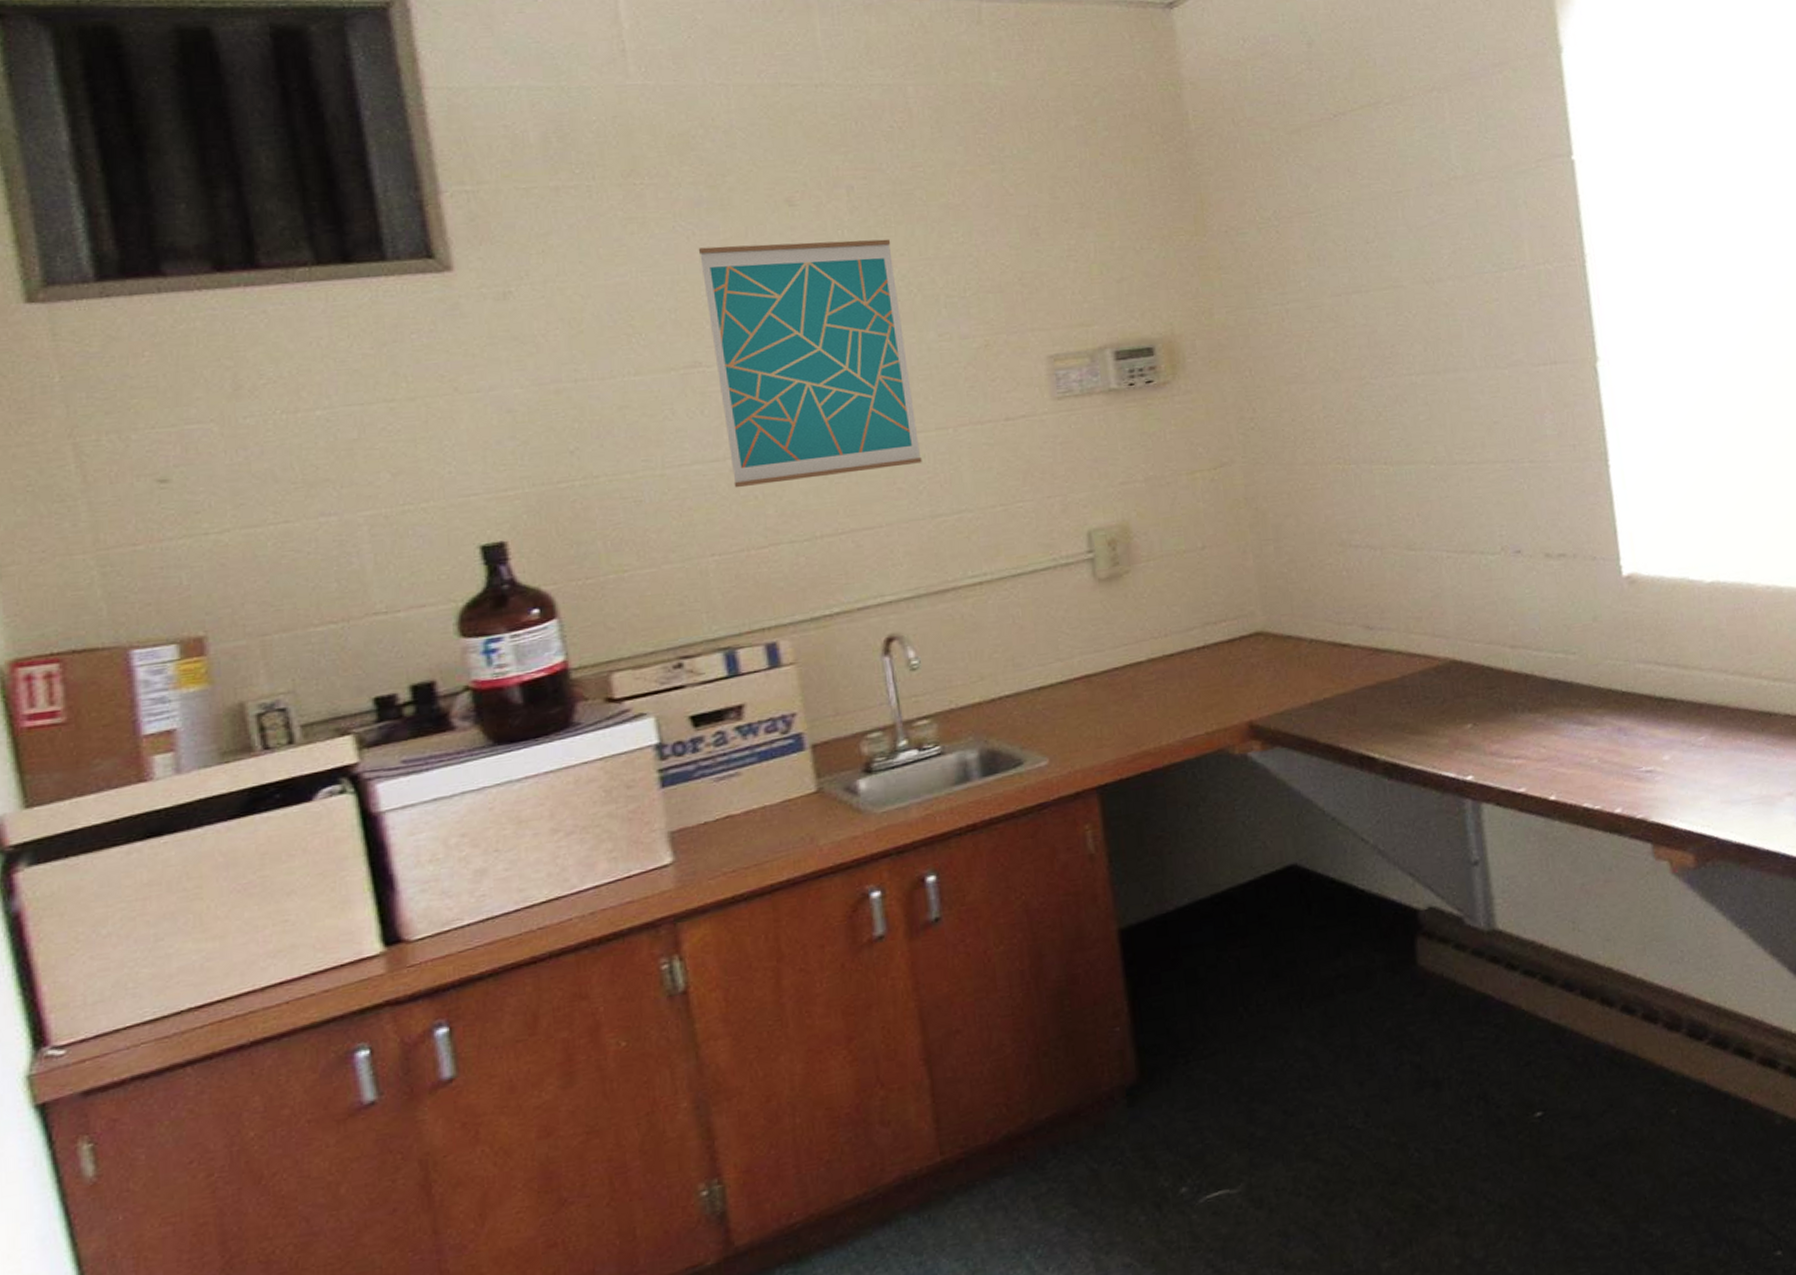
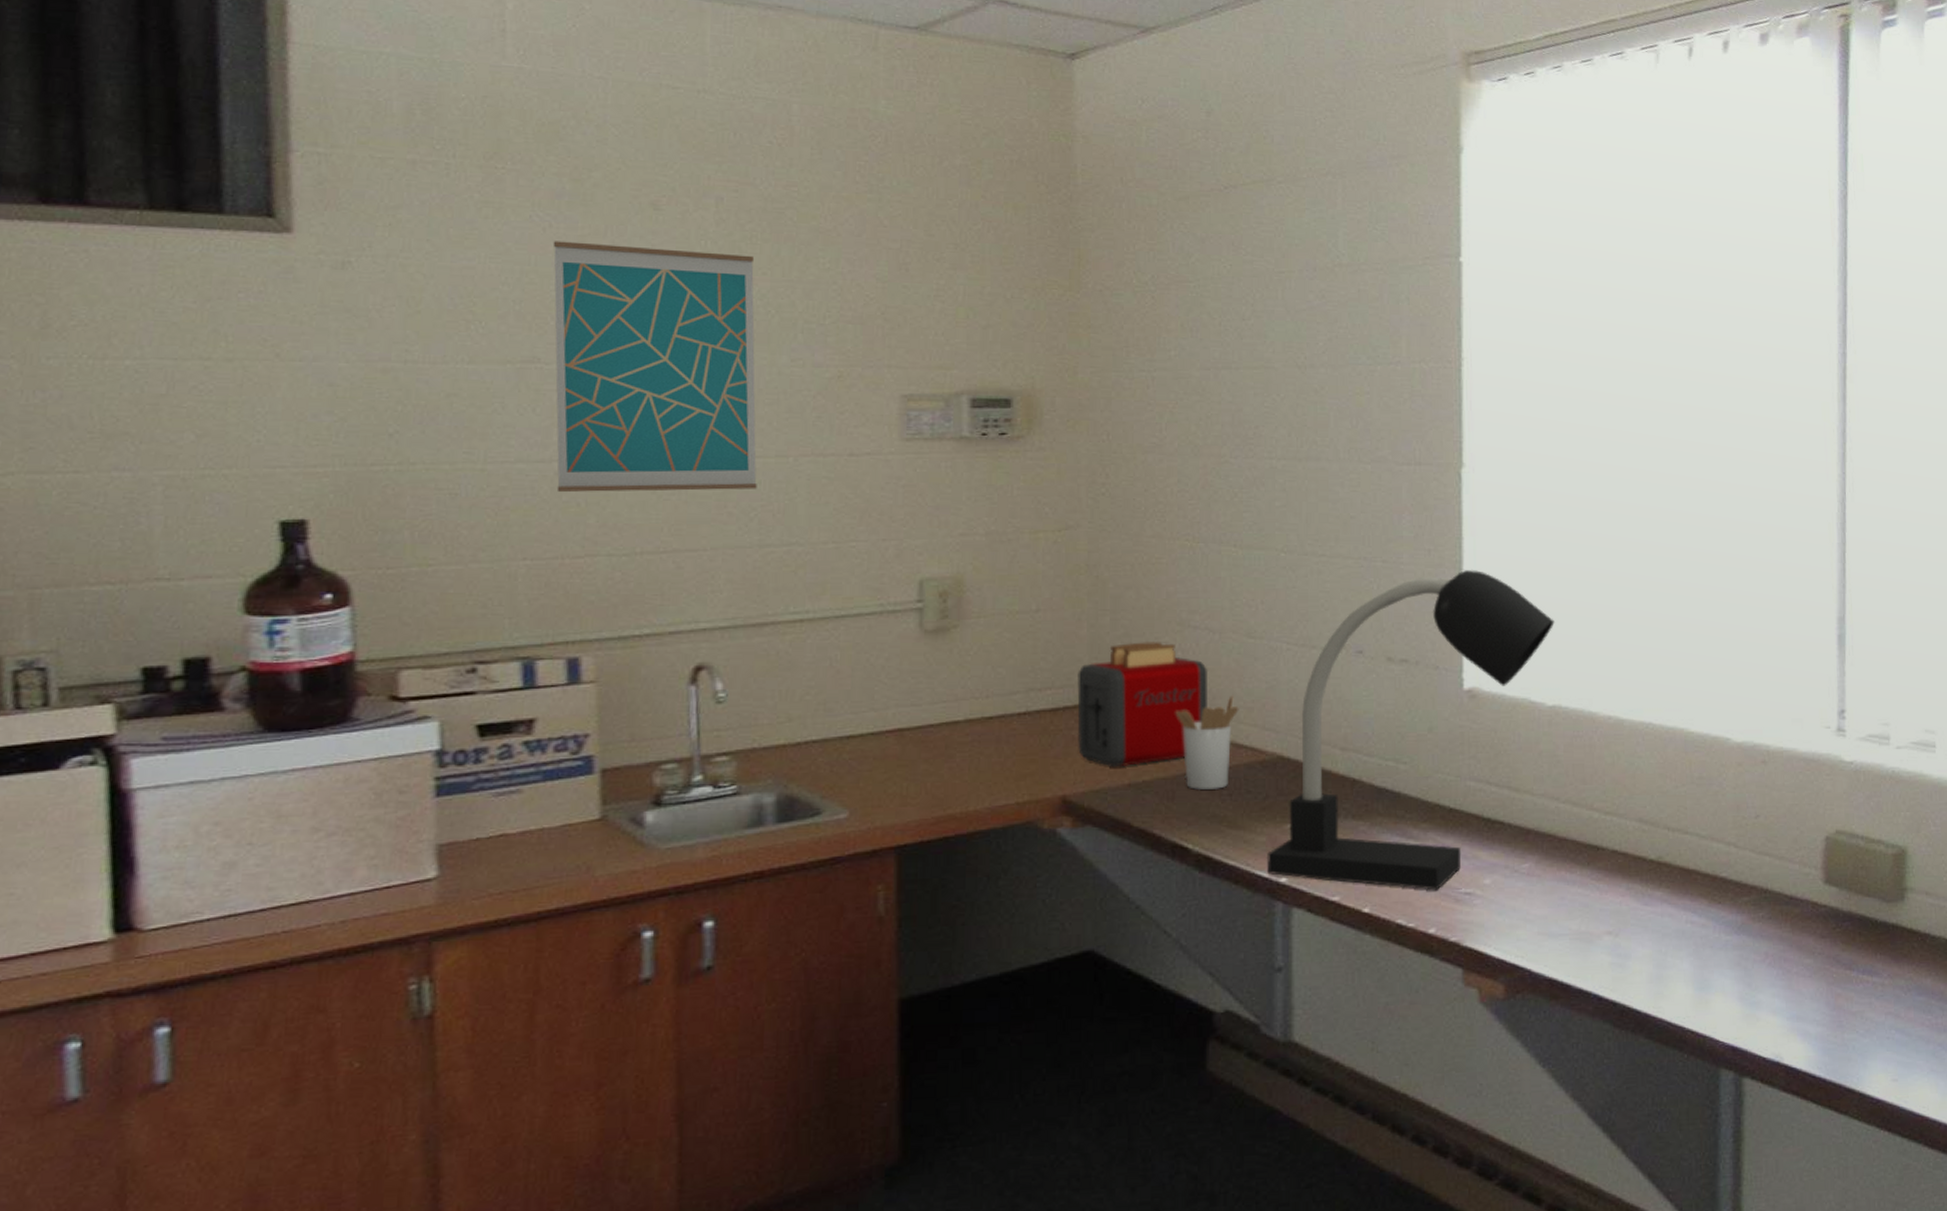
toaster: none [1249,564,1377,689] -> present [1077,642,1207,768]
utensil holder: none [1347,607,1408,702] -> present [1175,695,1239,790]
desk lamp: none [1451,459,1704,775] -> present [1267,570,1555,890]

